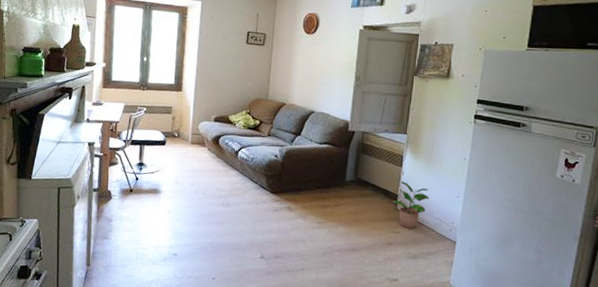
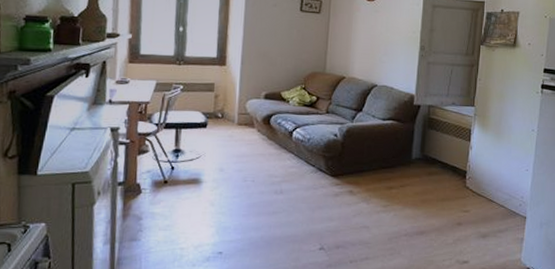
potted plant: present [392,181,429,229] -> none [460,156,498,206]

